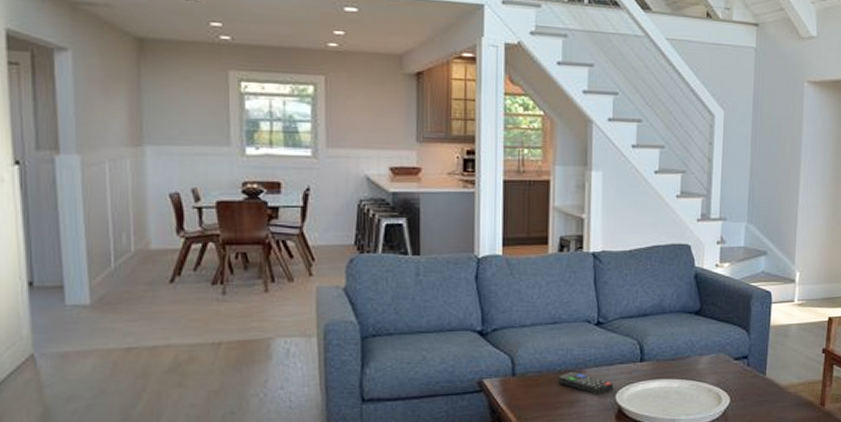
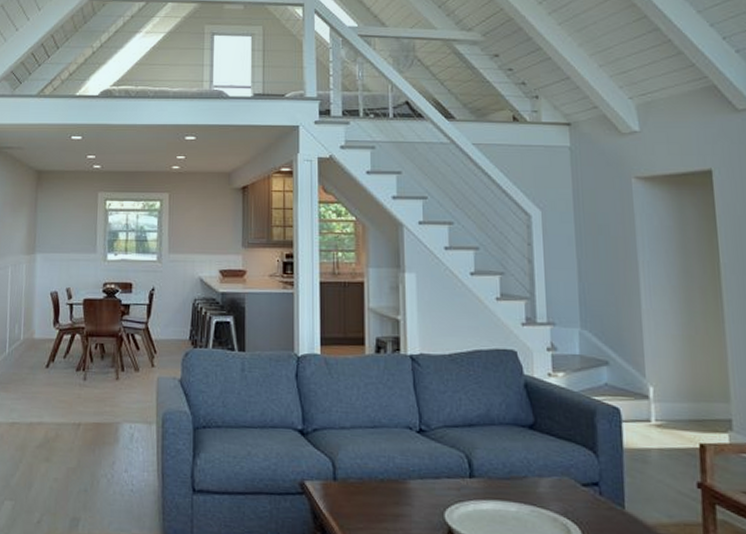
remote control: present [558,371,614,395] -> none [380,481,442,512]

